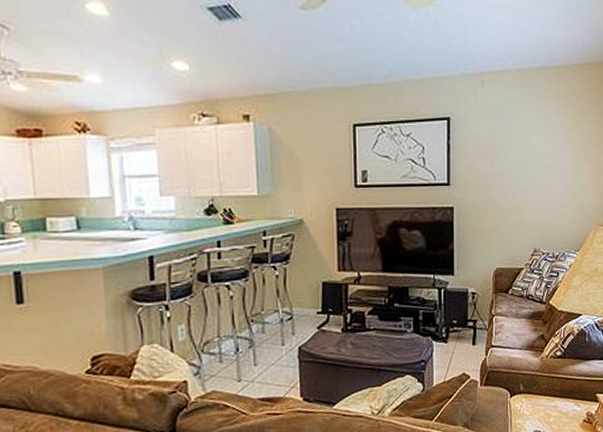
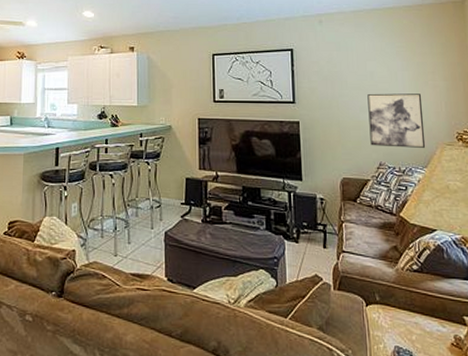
wall art: none [527,170,582,231] -> present [367,93,426,148]

